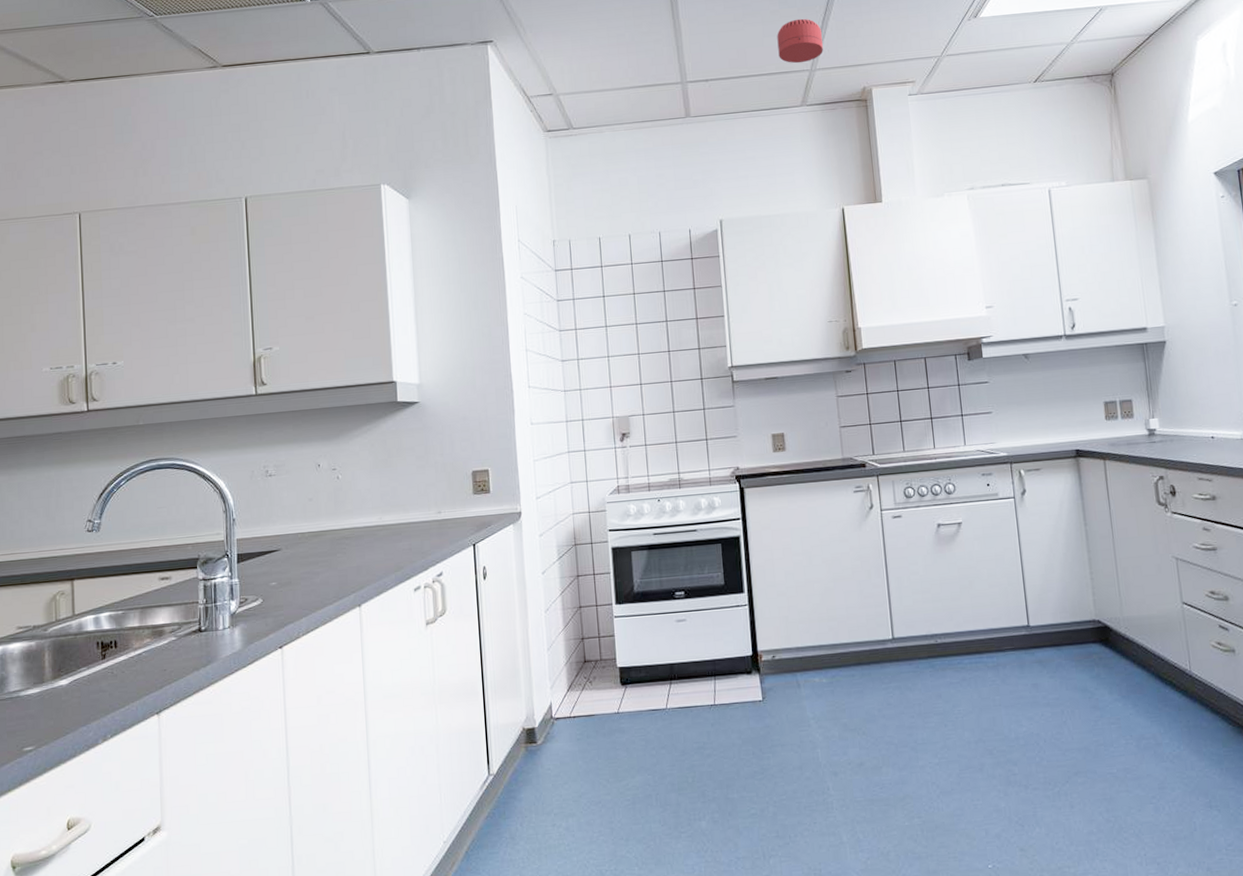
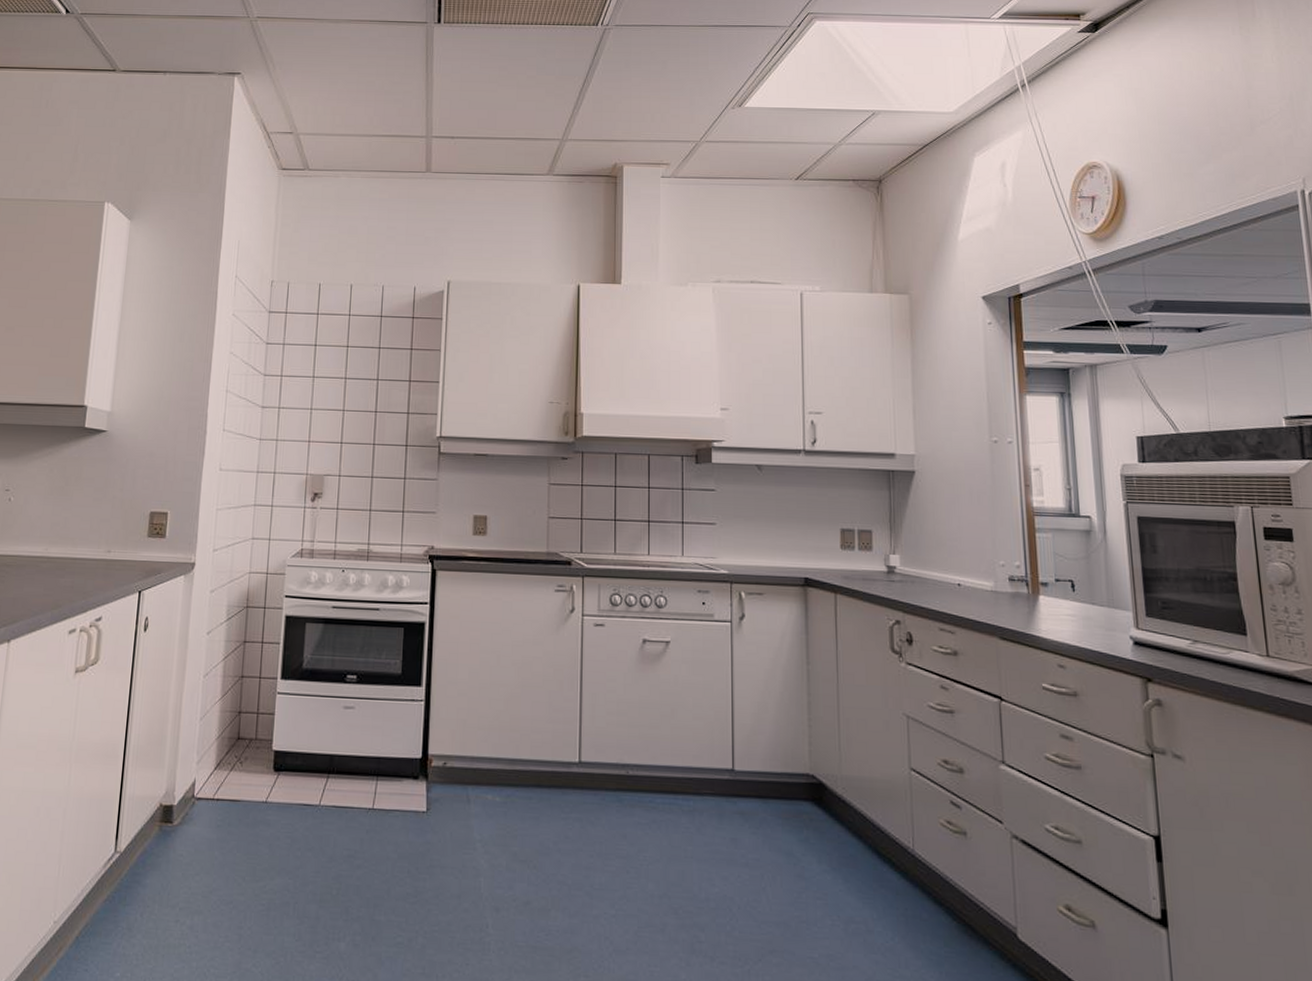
smoke detector: present [777,18,823,64] -> none [530,87,577,132]

